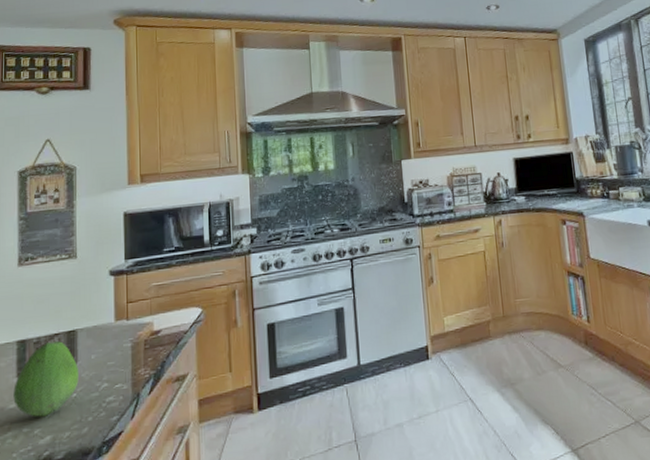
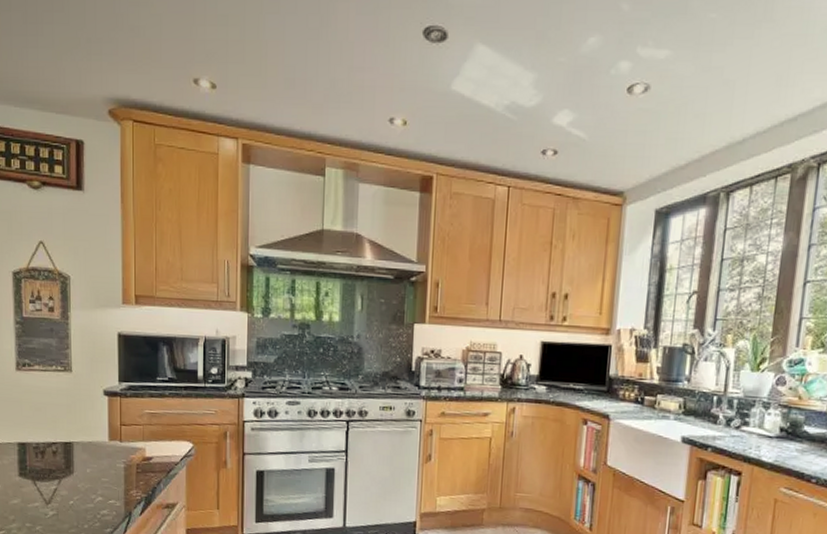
fruit: present [13,341,79,417] -> none [16,449,75,516]

